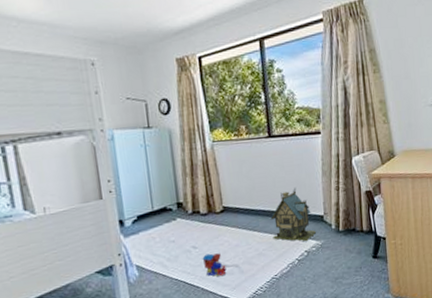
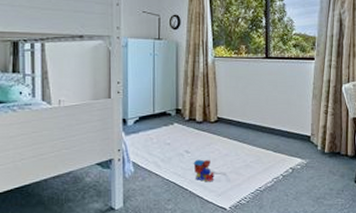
toy house: present [270,188,316,242] -> none [260,107,302,159]

